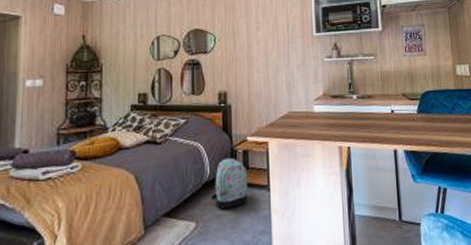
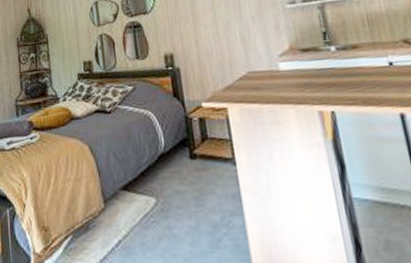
backpack: present [211,158,248,210] -> none [169,126,211,185]

